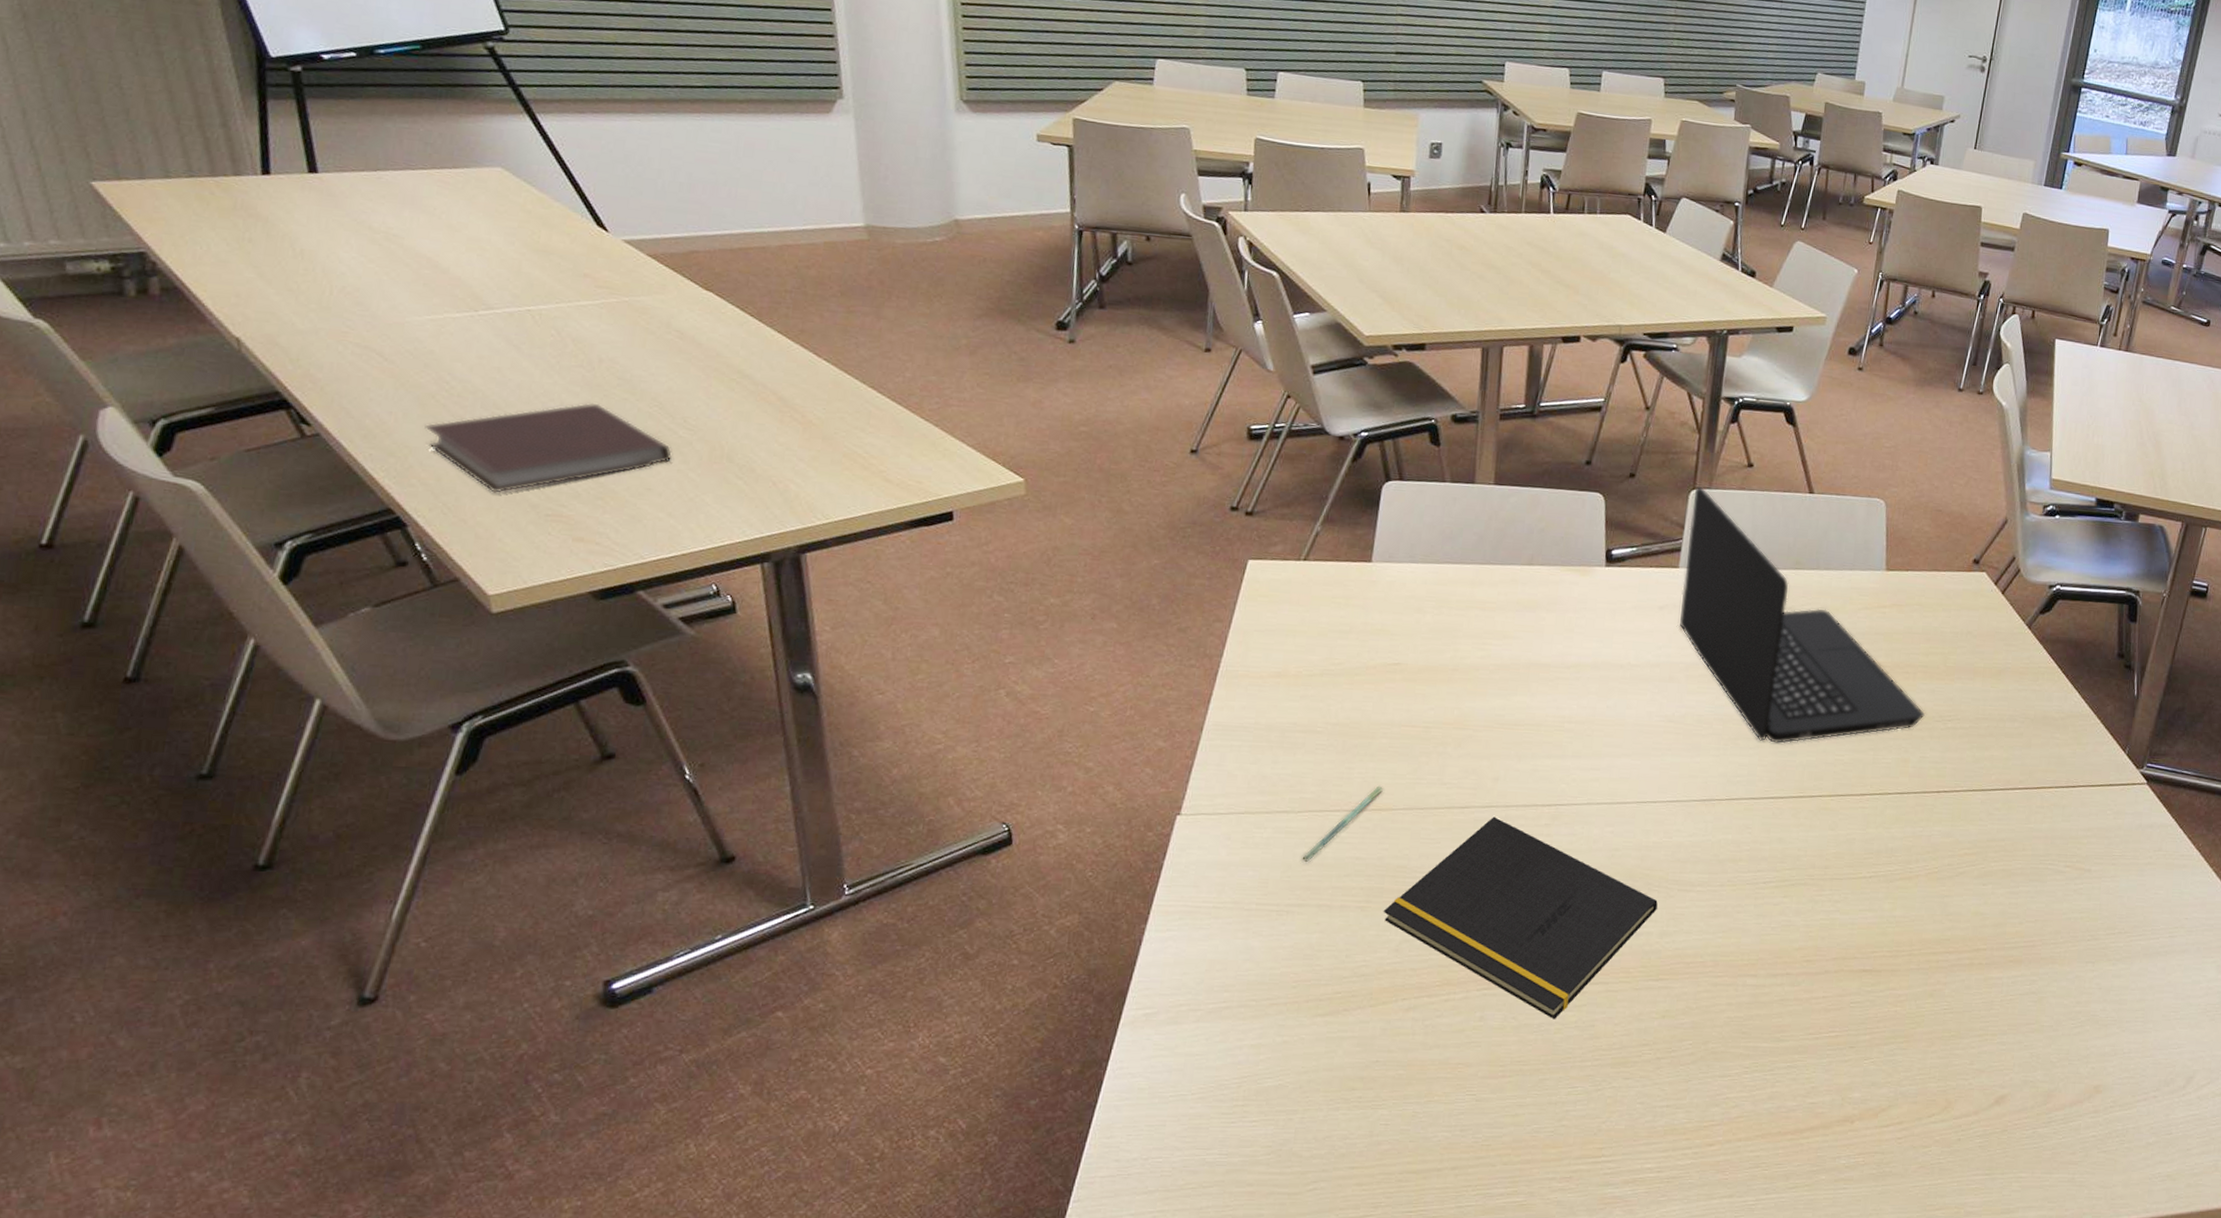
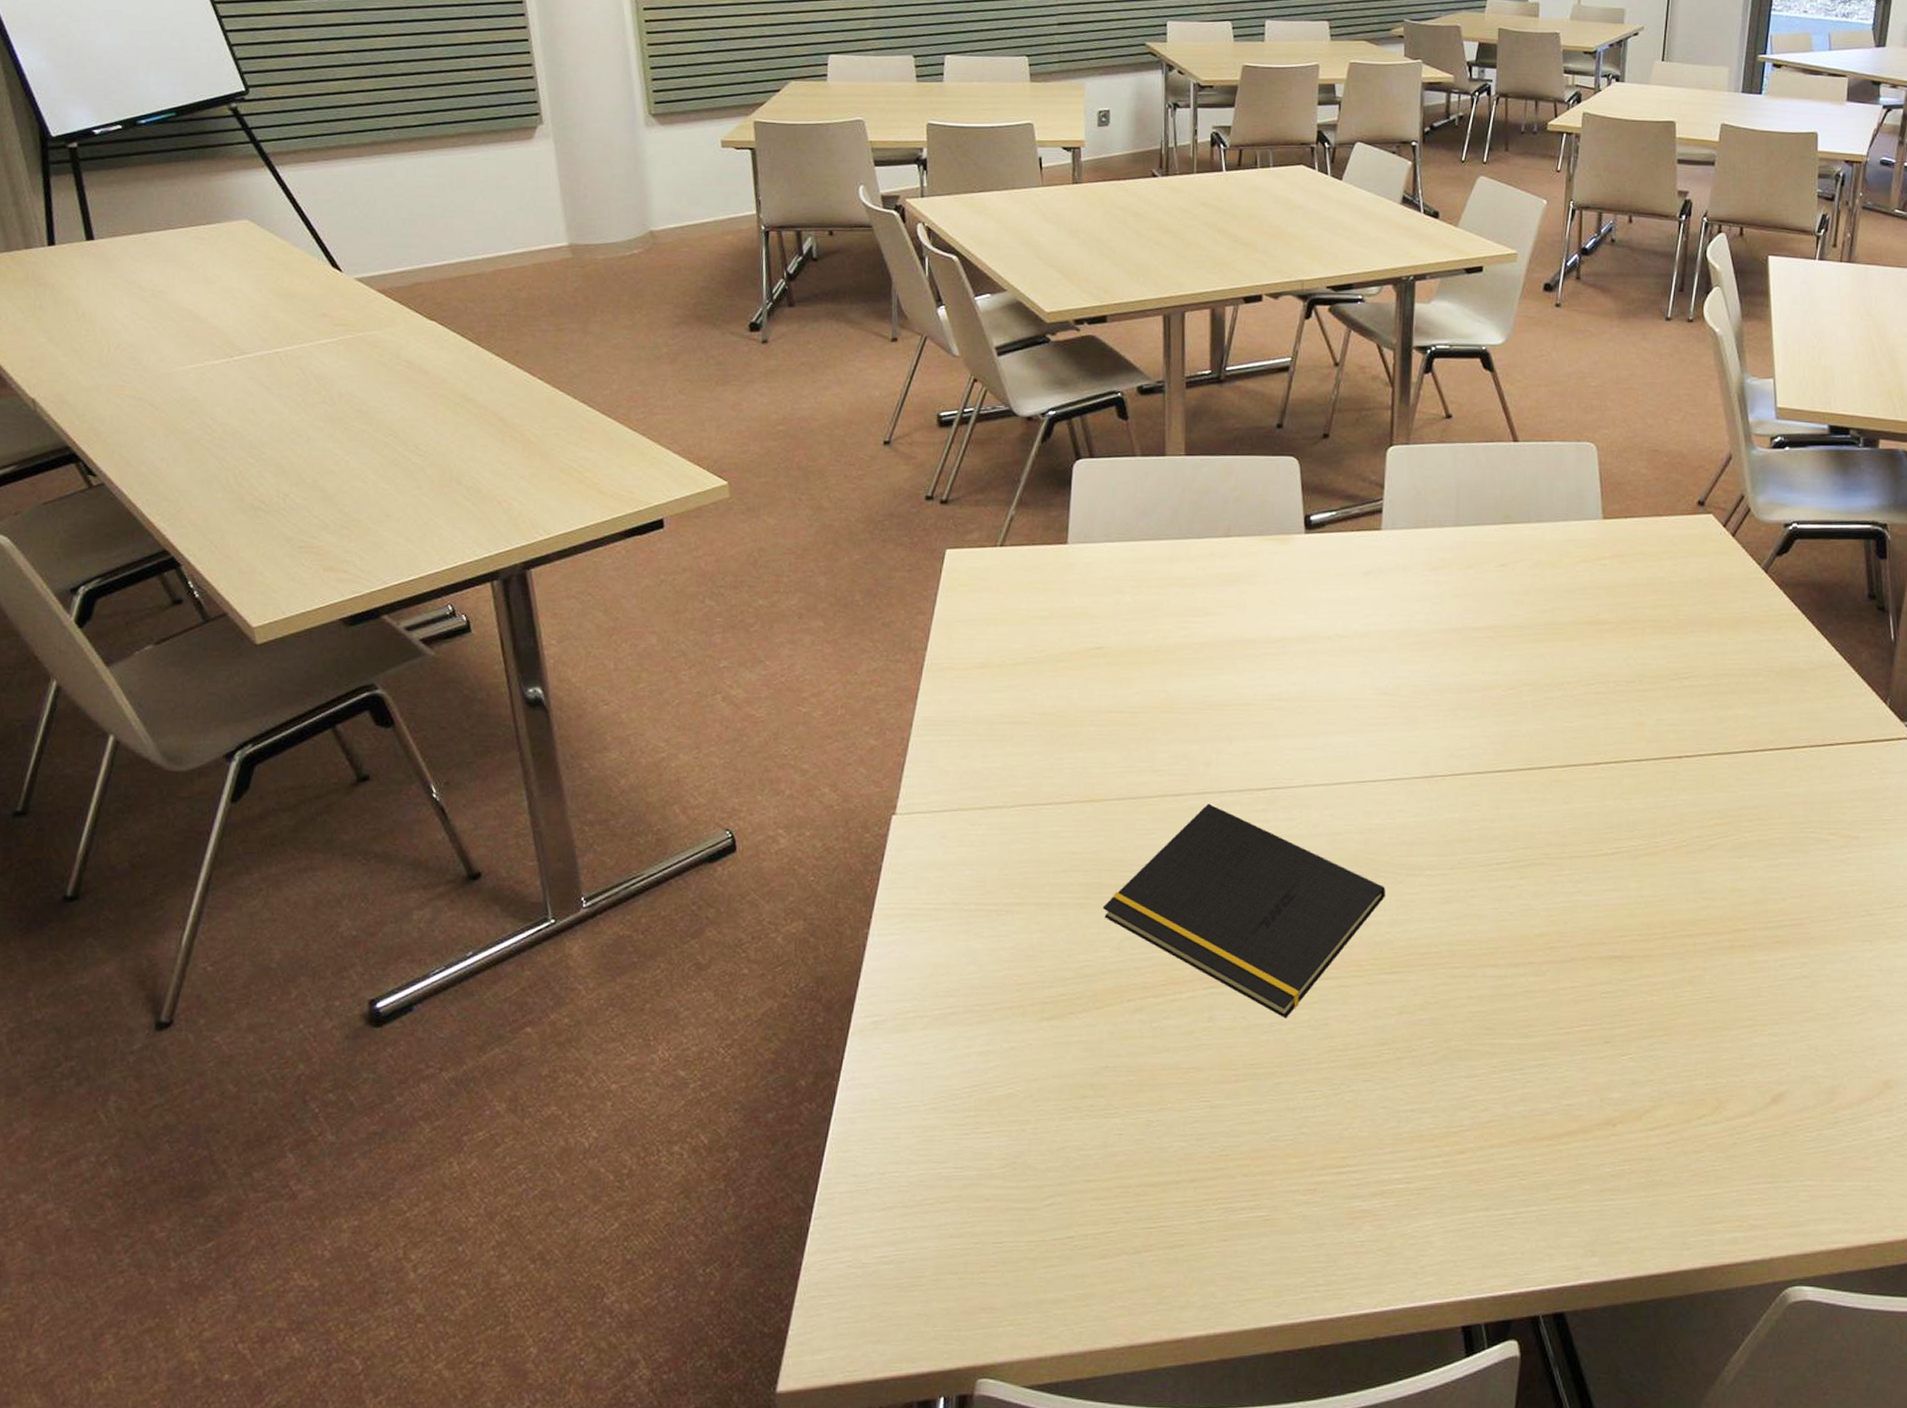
notebook: present [424,402,673,493] -> none [192,436,408,529]
pen: present [1302,785,1383,863] -> none [1017,776,1094,860]
laptop: present [1679,485,1925,744] -> none [1386,441,1658,712]

